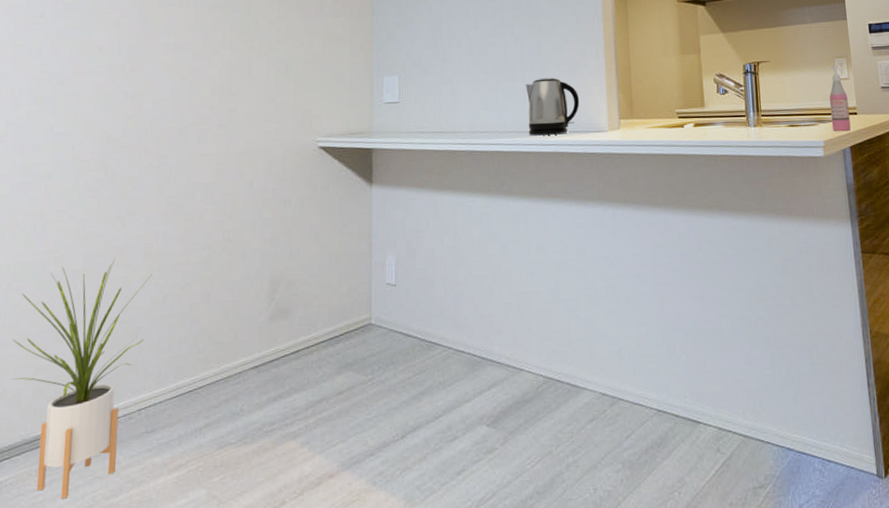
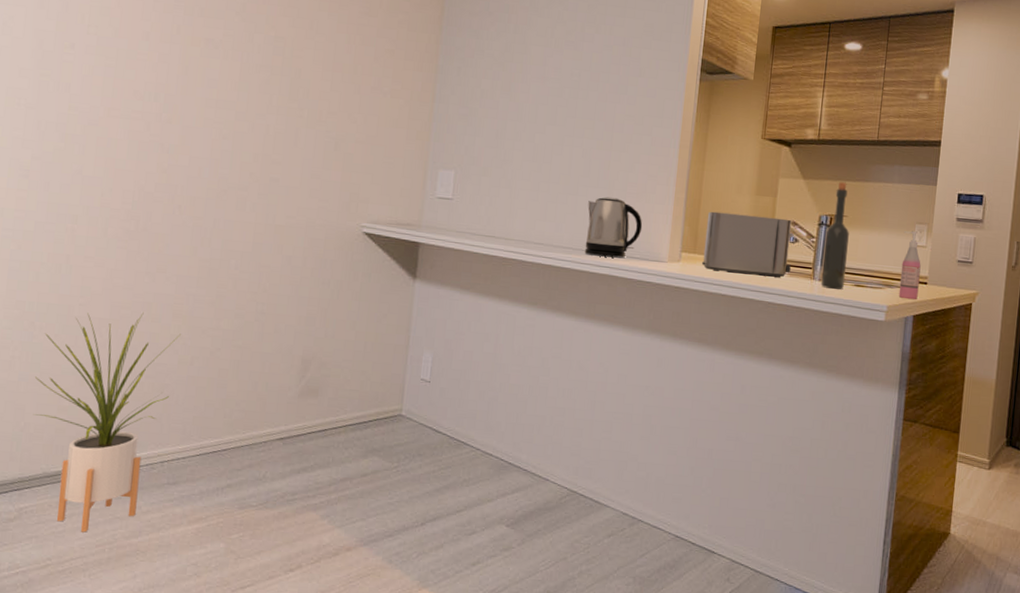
toaster: none [638,72,725,133] -> present [701,211,794,279]
wine bottle: none [752,30,779,133] -> present [821,182,849,290]

